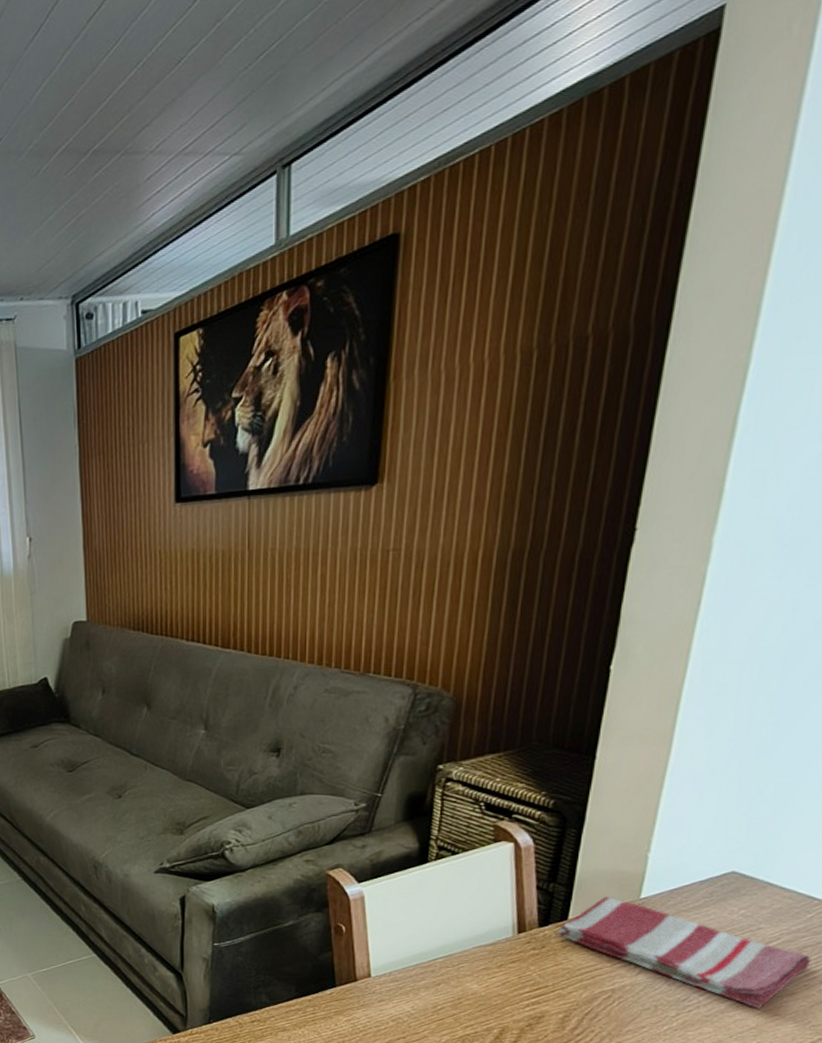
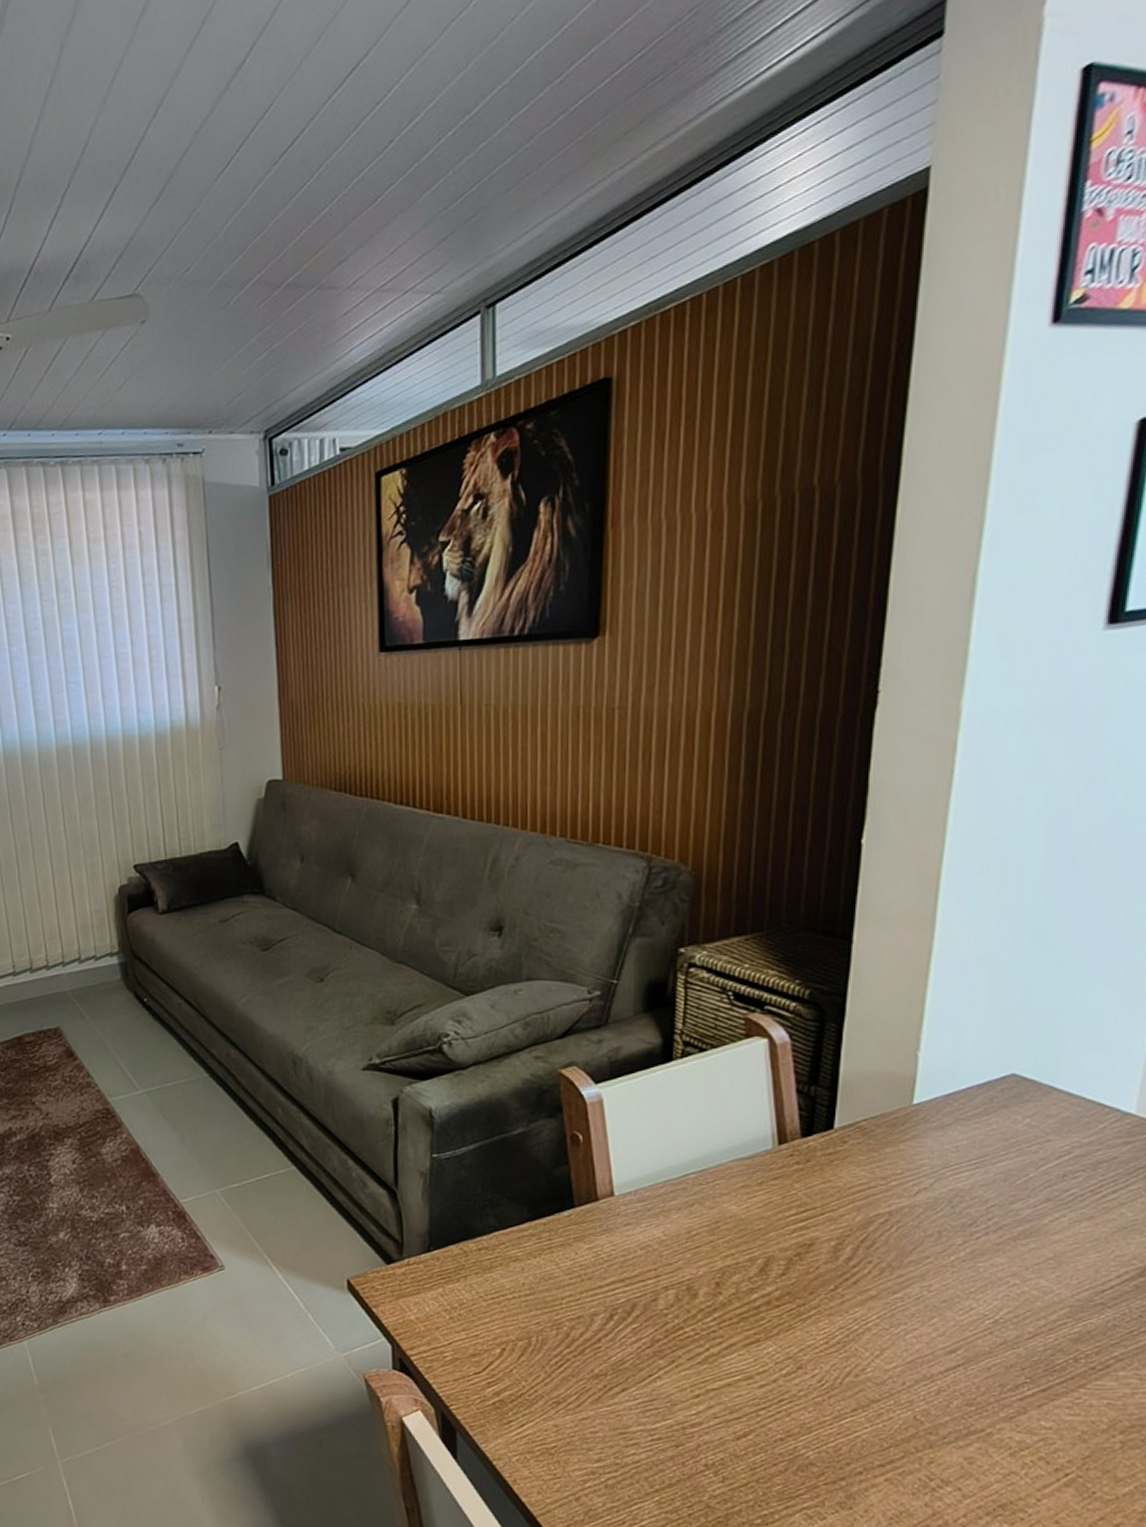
dish towel: present [558,896,811,1009] -> none [824,1102,1108,1236]

